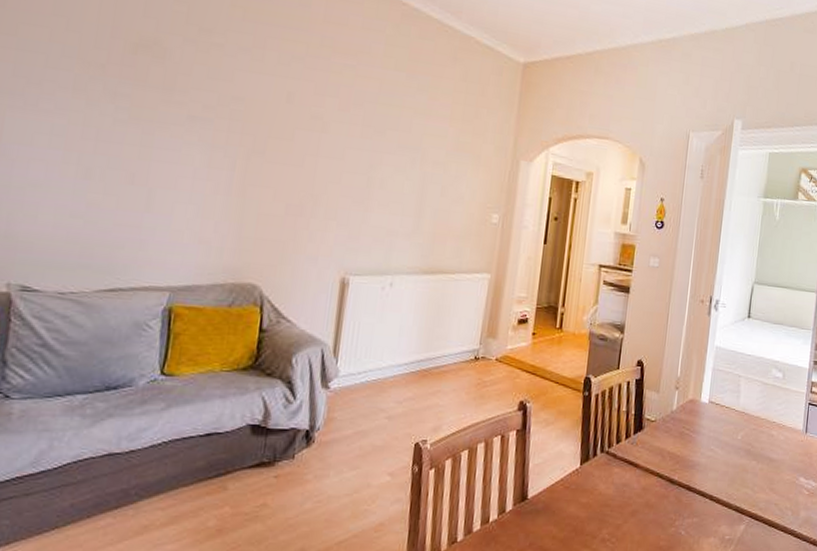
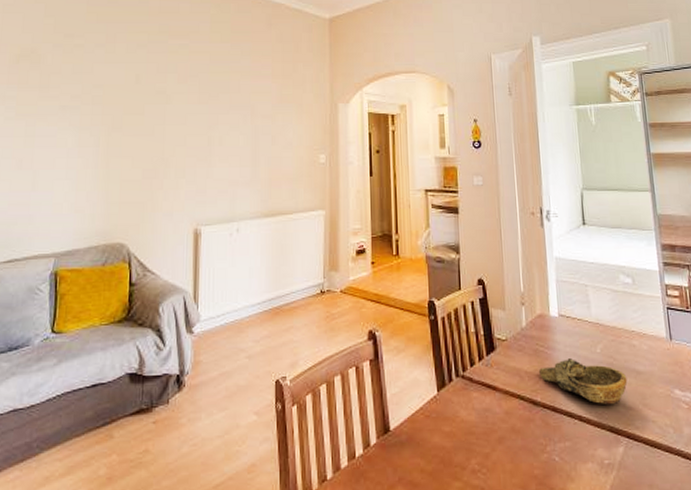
decorative bowl: none [681,443,760,488] -> present [539,358,628,405]

